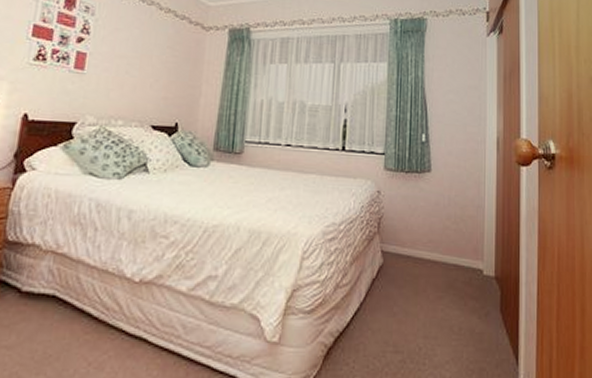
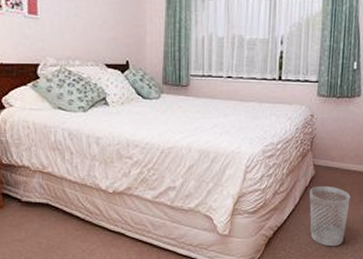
wastebasket: none [376,277,425,361] -> present [309,185,351,247]

